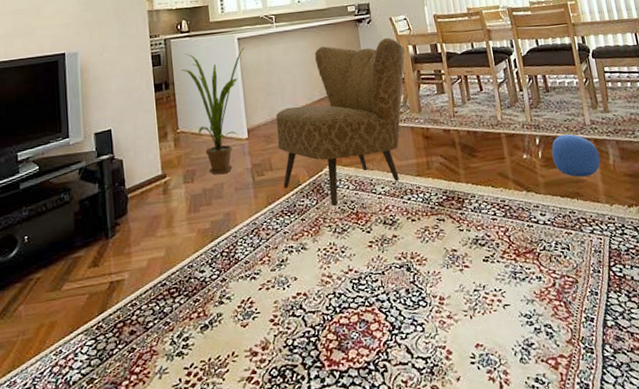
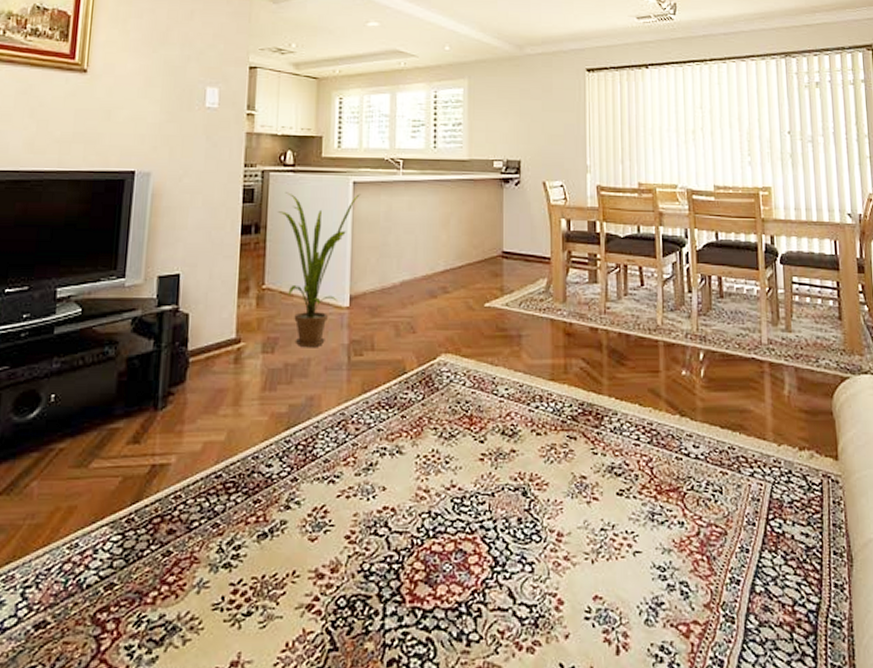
armchair: present [276,37,405,207] -> none [385,205,556,405]
ball: present [551,134,601,177] -> none [717,351,774,406]

